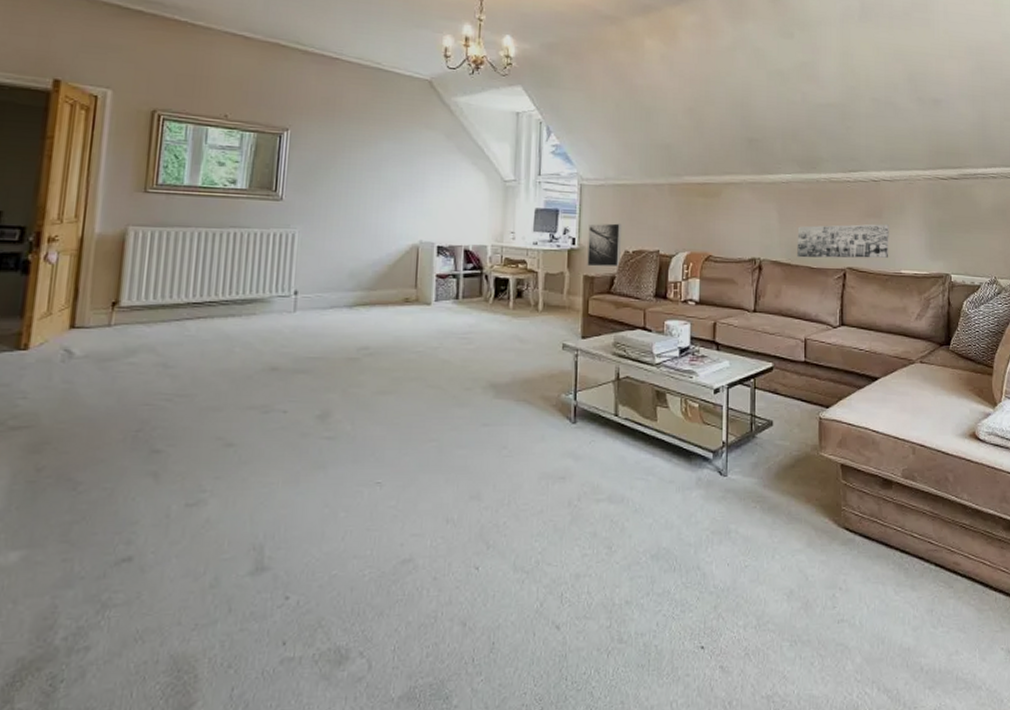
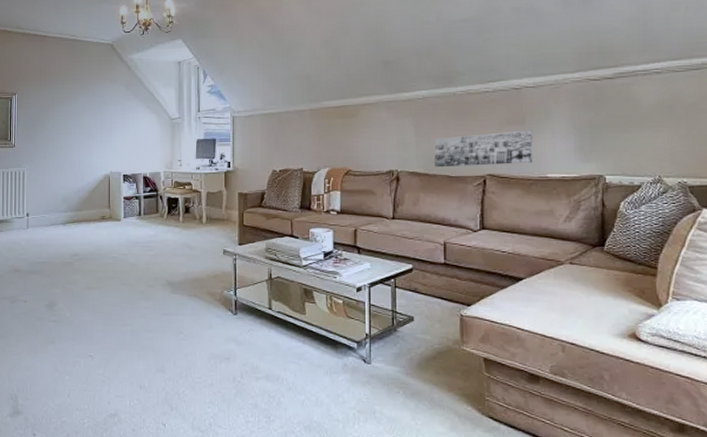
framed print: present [587,223,621,267] -> none [241,147,269,185]

